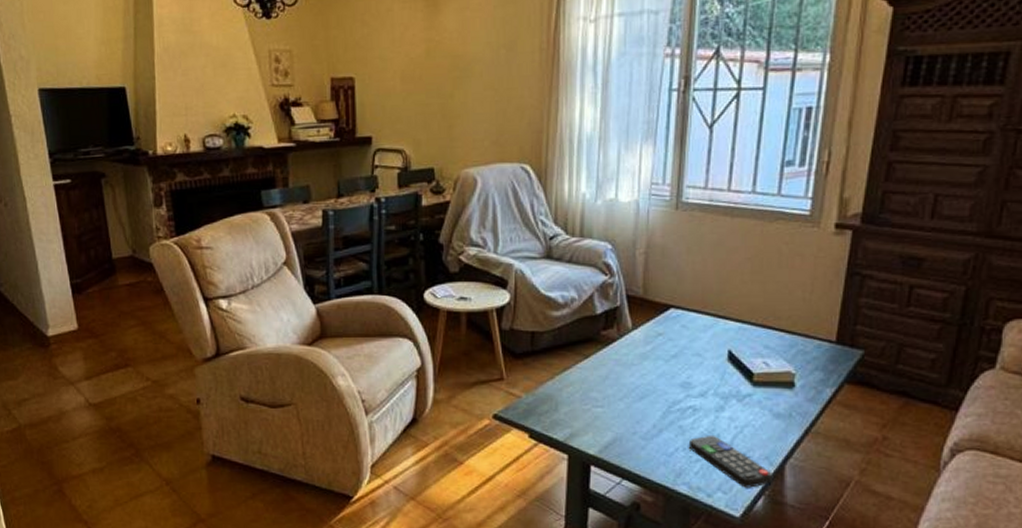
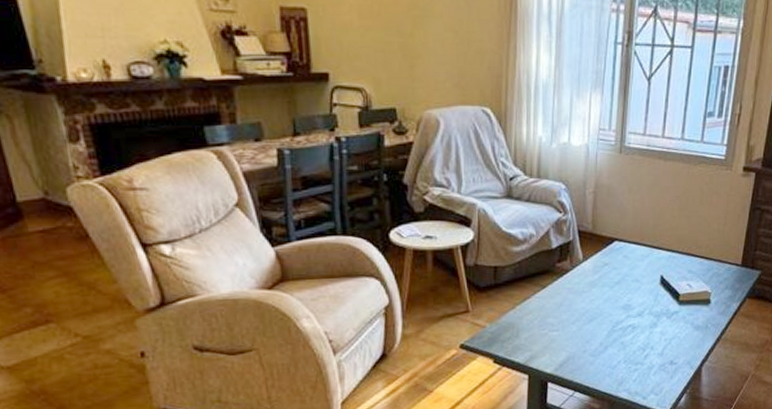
remote control: present [688,435,774,488] -> none [628,347,693,389]

